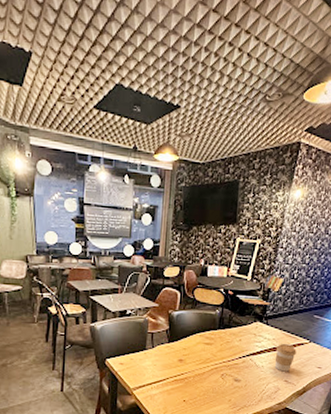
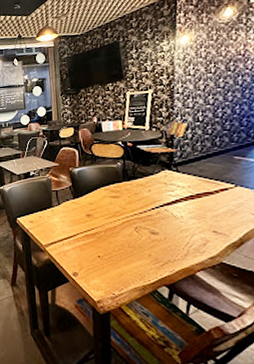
coffee cup: present [274,343,297,372] -> none [195,189,221,221]

